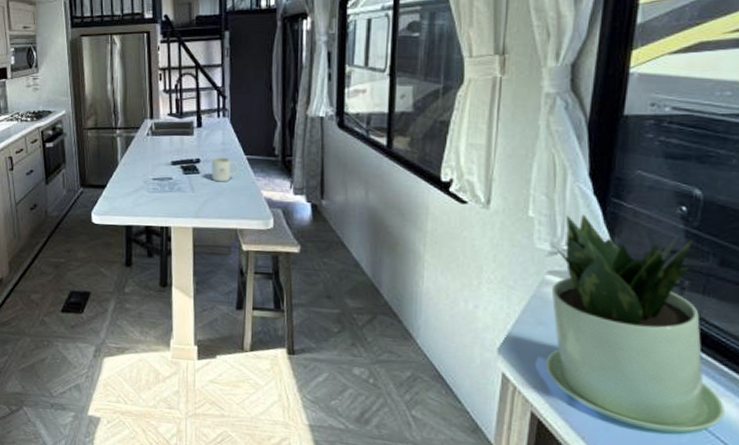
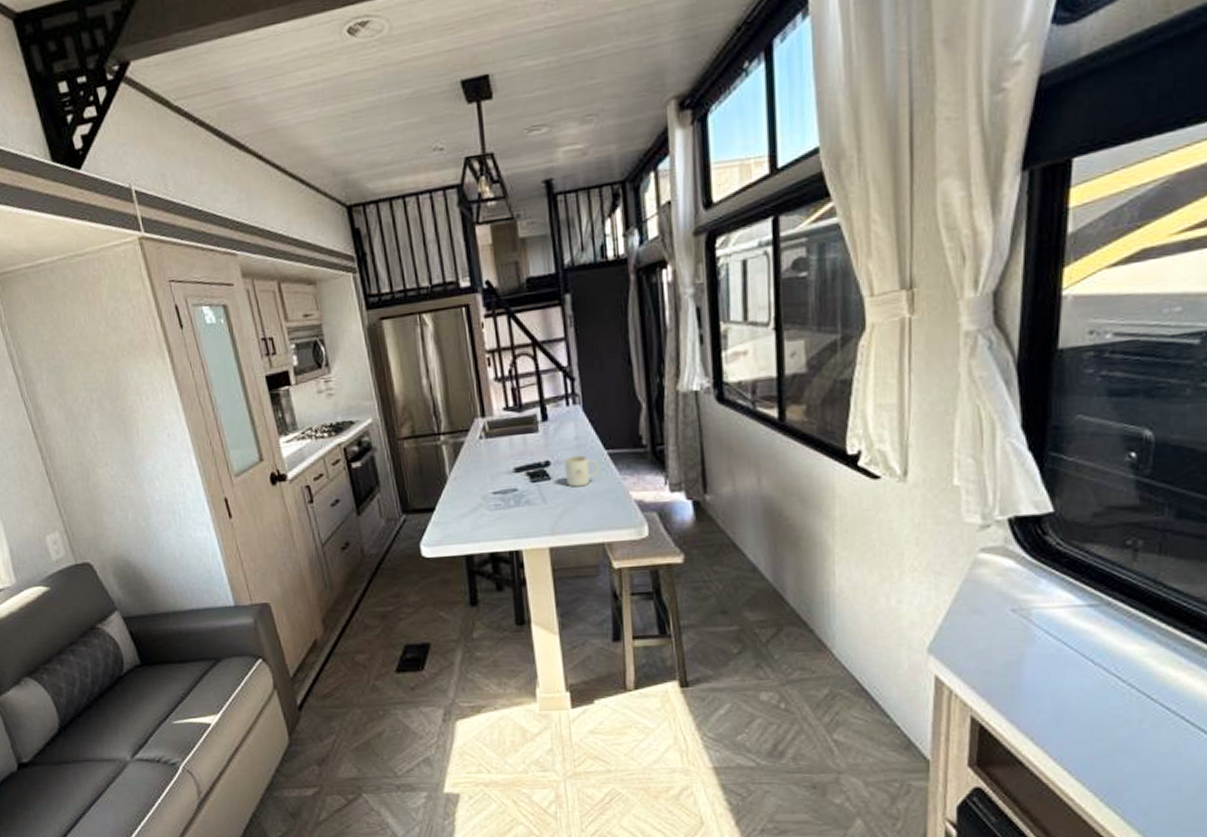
planter: present [545,214,725,434] -> none [983,475,1189,719]

